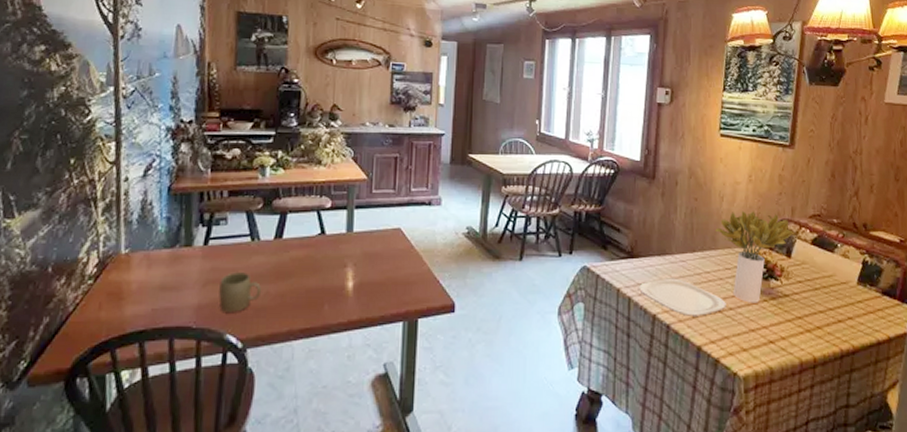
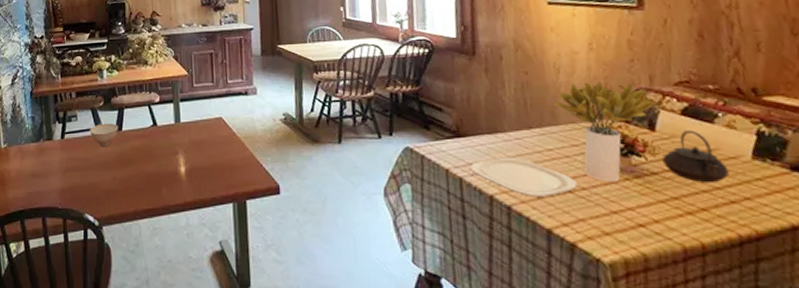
mug: present [218,272,261,312] -> none [76,161,109,195]
bowl: none [241,229,279,256] -> present [89,123,119,146]
teapot: none [793,258,840,303] -> present [661,130,730,182]

